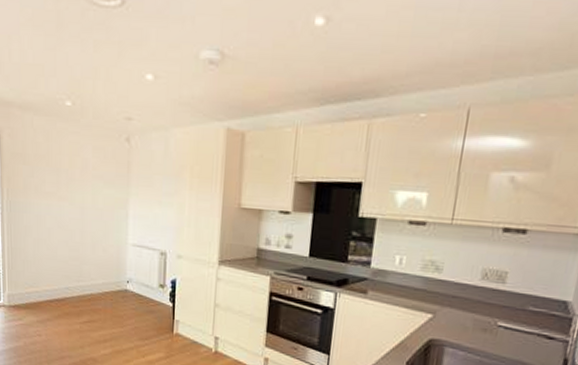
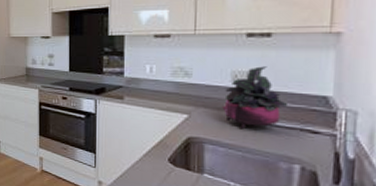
potted plant: none [468,265,530,333] -> present [222,66,287,130]

